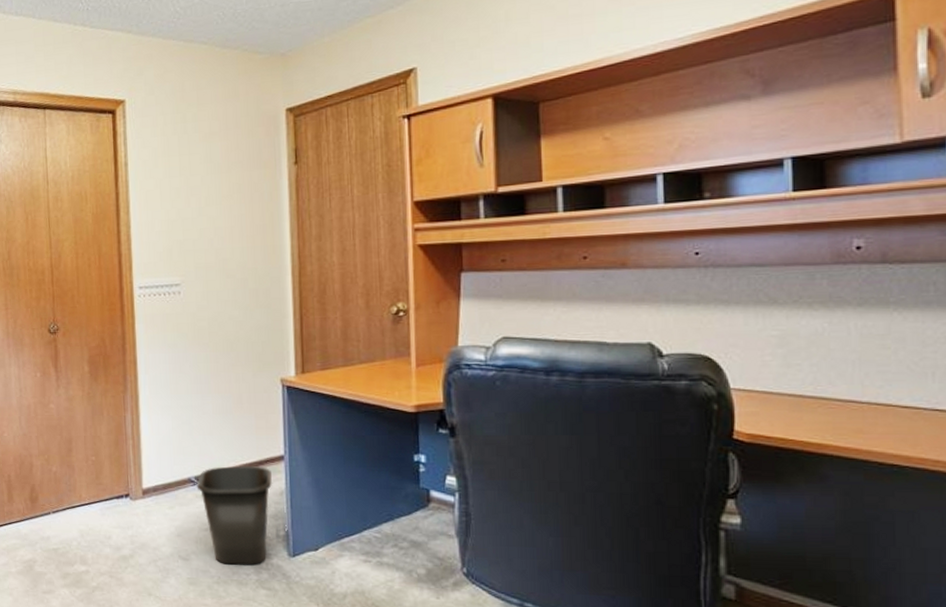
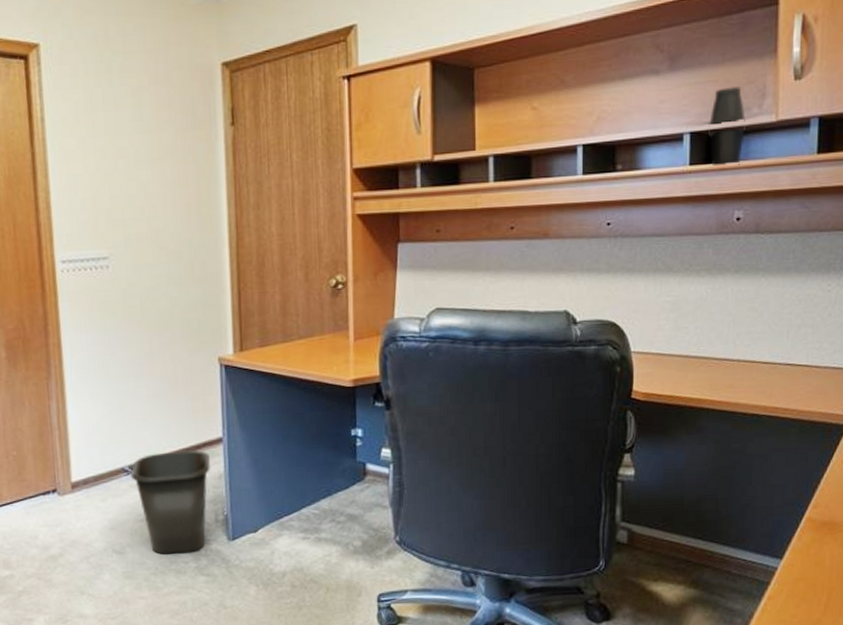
vase: none [815,108,861,192] -> present [709,87,745,167]

